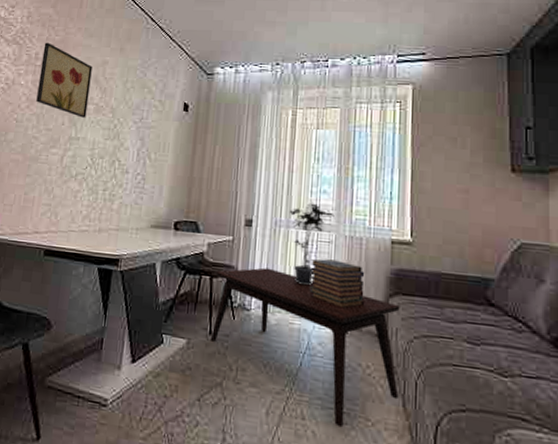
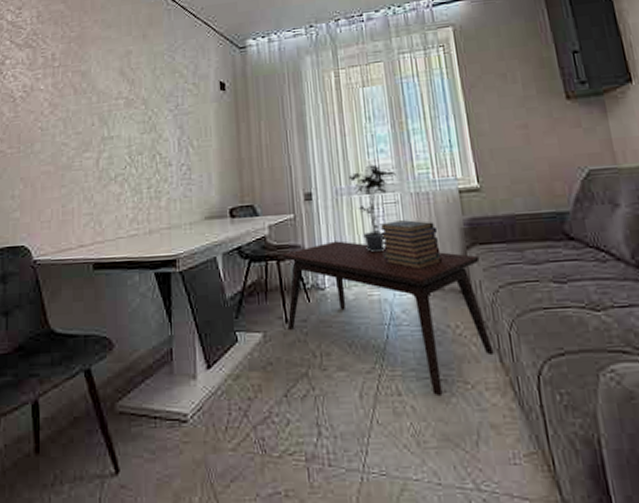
wall art: present [36,42,93,118] -> none [60,40,117,115]

